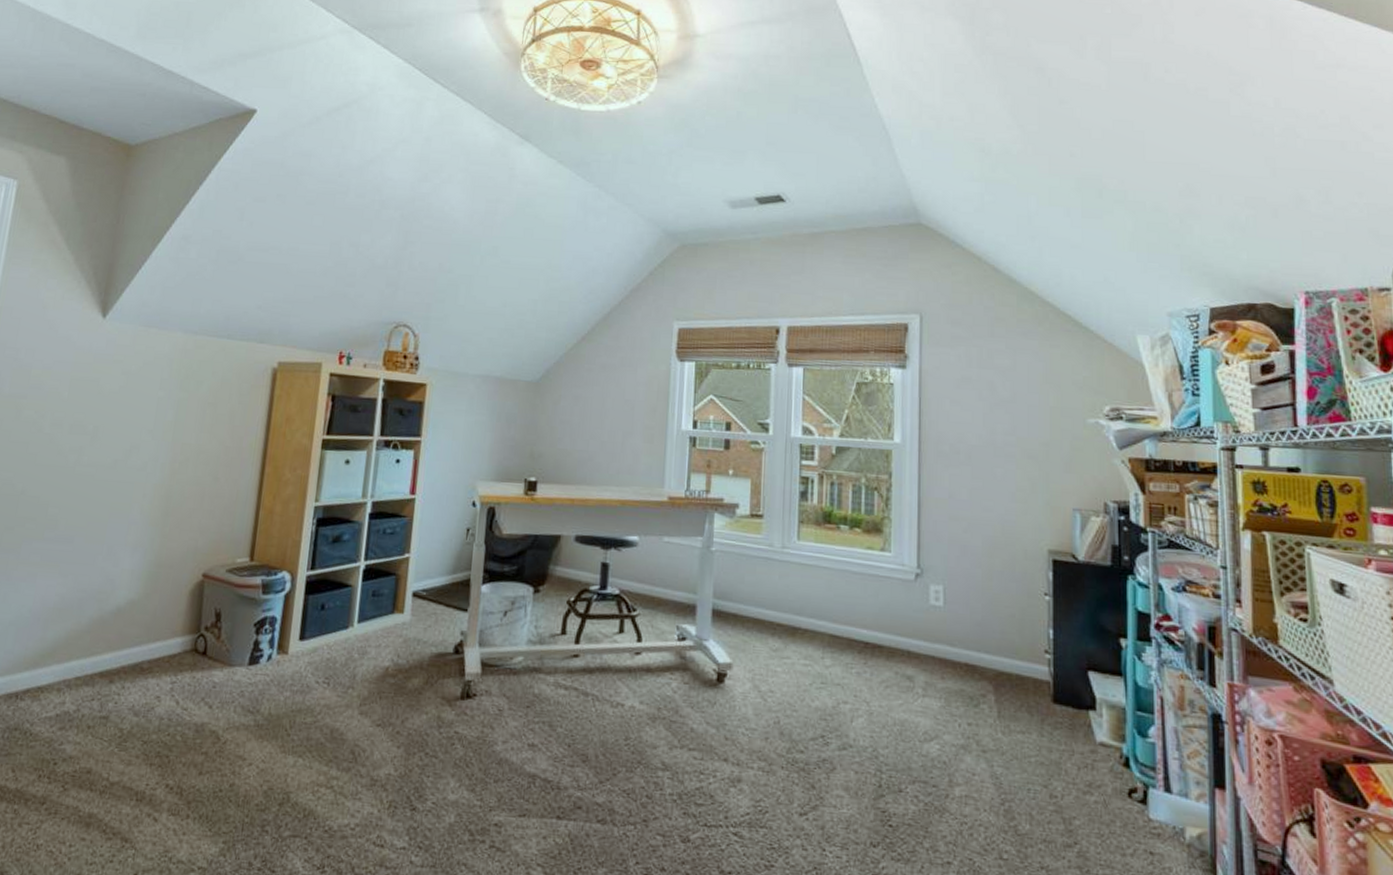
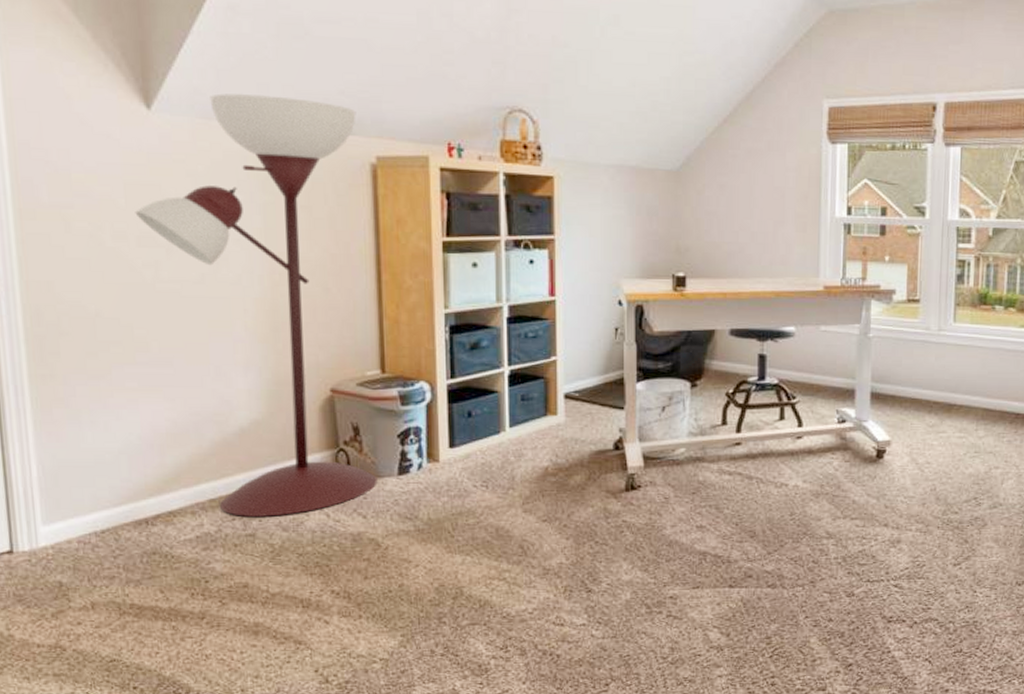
floor lamp: none [73,306,268,700] -> present [135,93,378,517]

